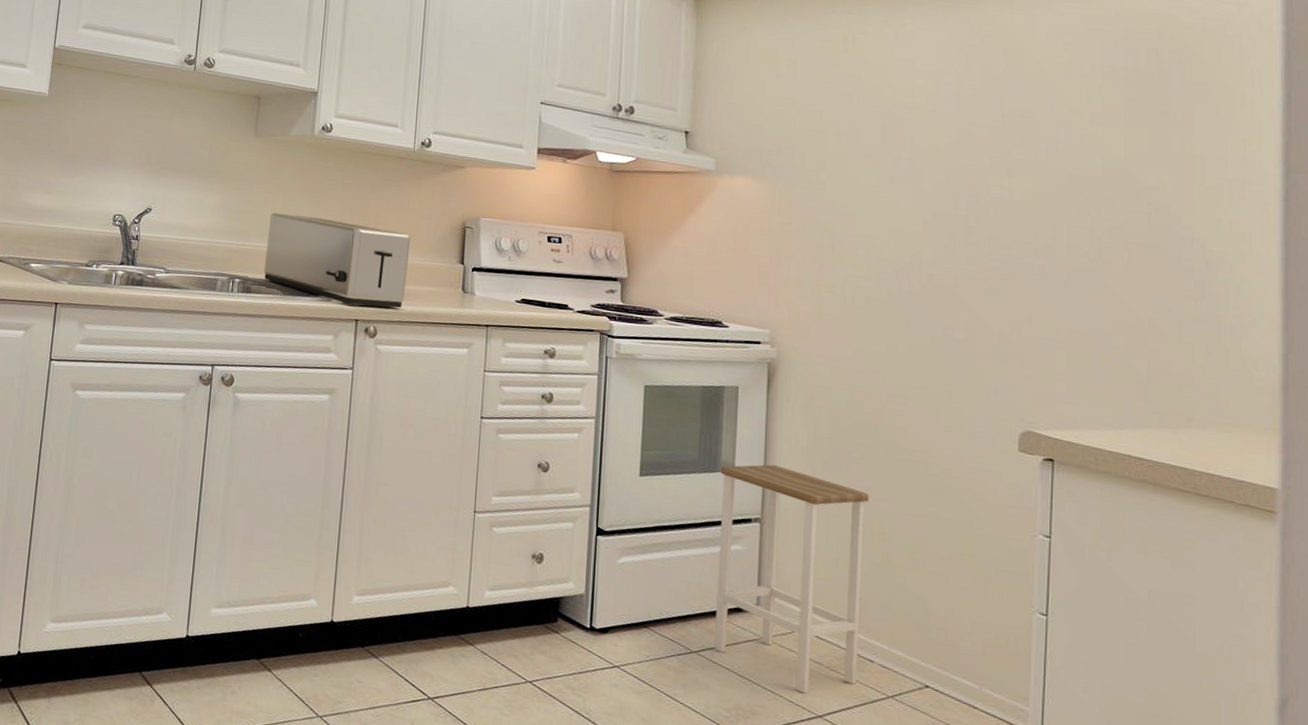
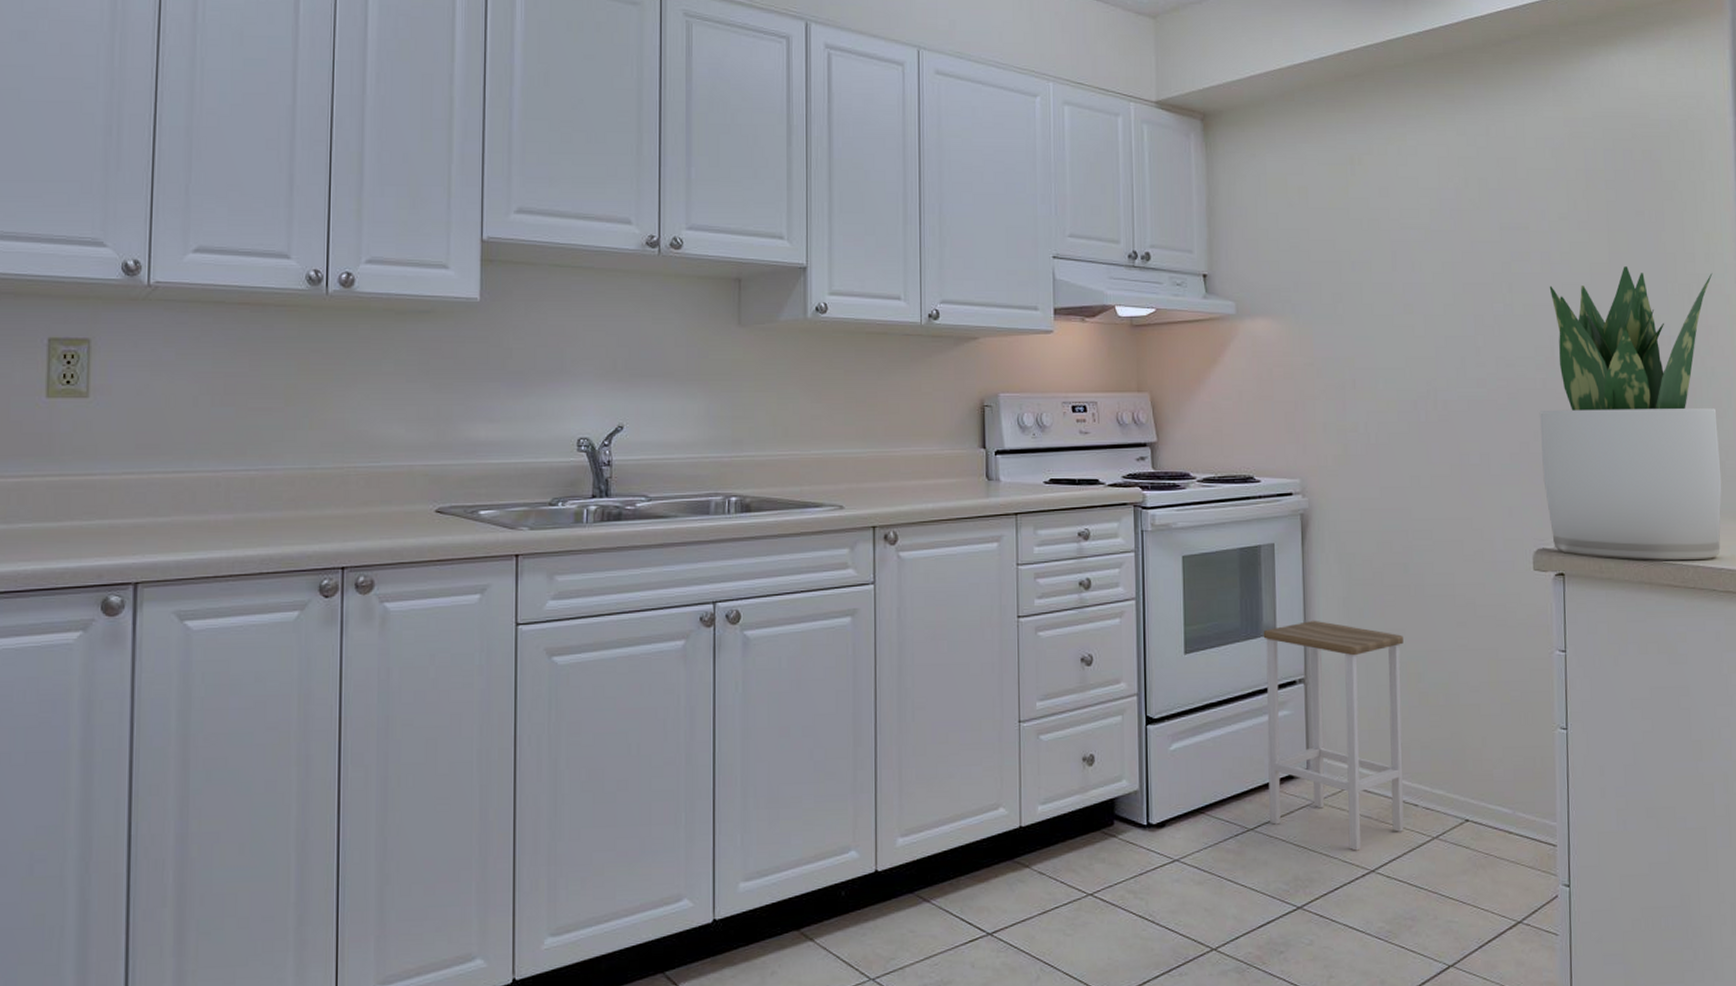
toaster: present [263,212,411,308] -> none [763,413,926,511]
planter: none [1034,164,1248,470] -> present [1539,266,1722,560]

